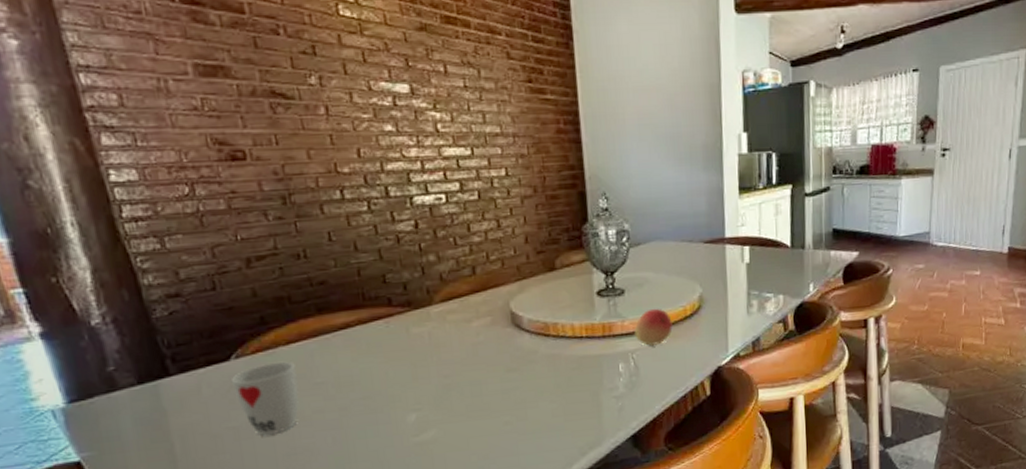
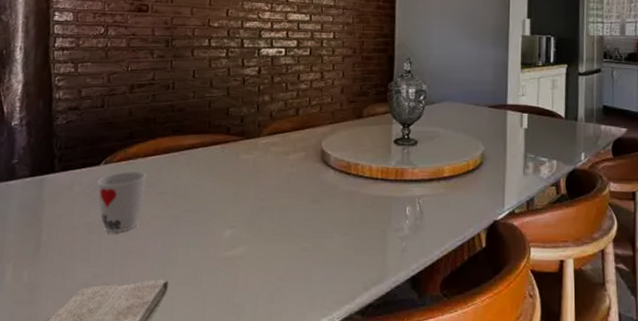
fruit: present [634,308,673,346] -> none [422,160,456,194]

